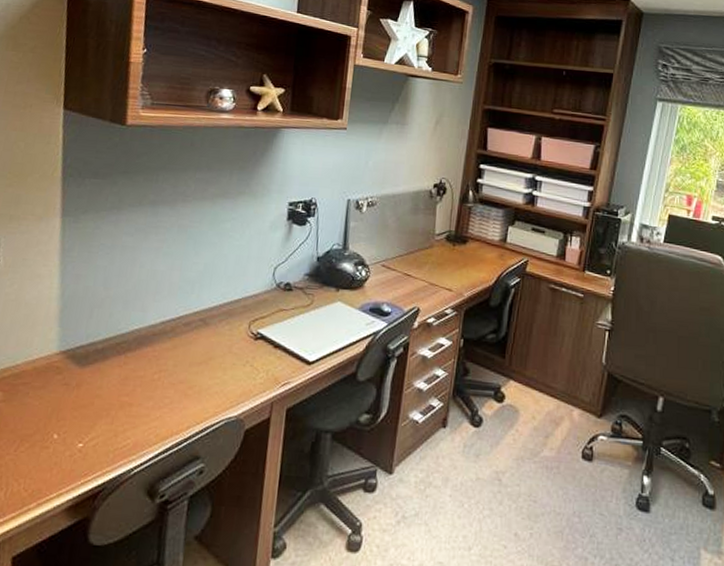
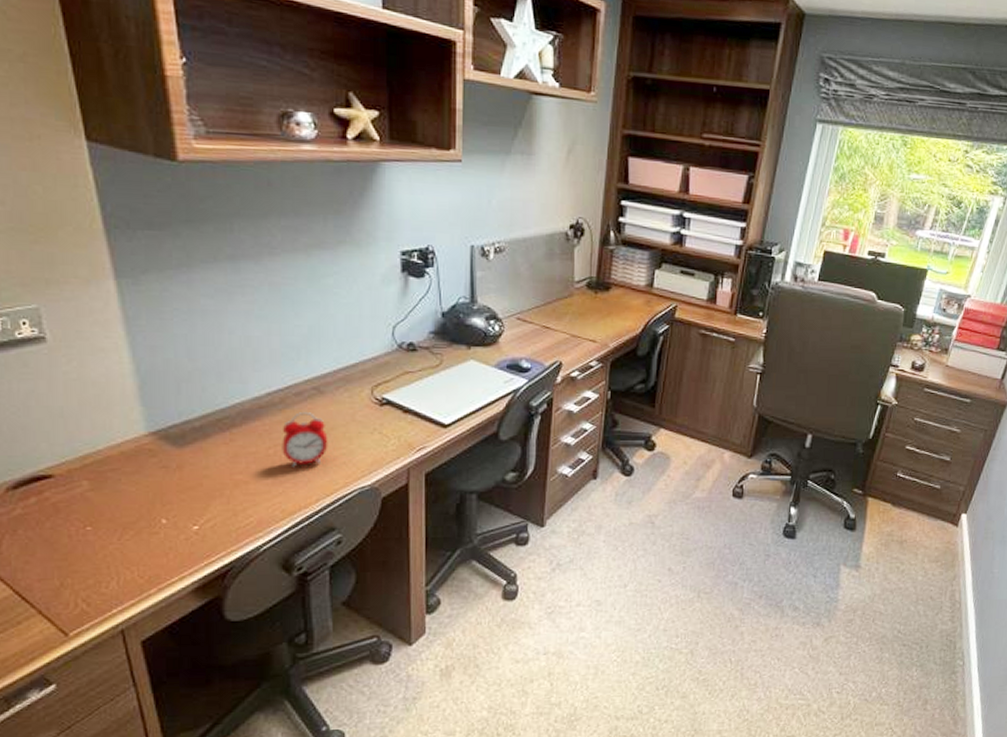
alarm clock: none [165,341,207,393] -> present [282,412,328,467]

